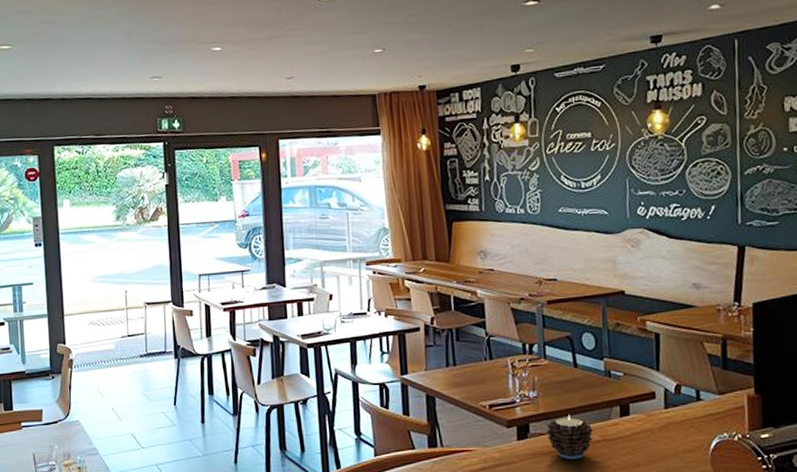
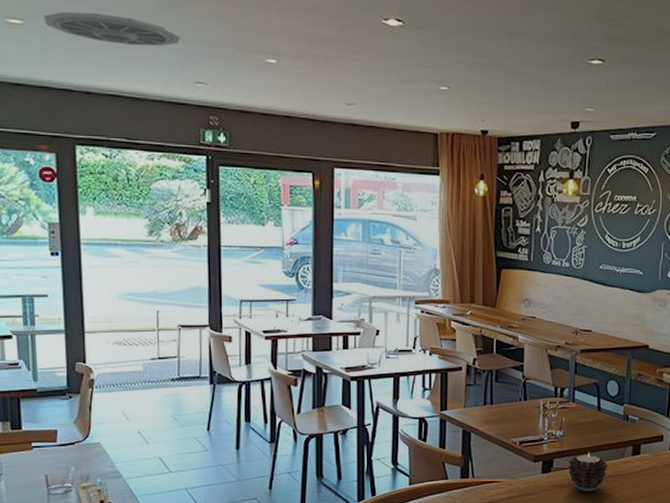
ceiling vent: none [27,29,138,54] -> present [43,12,180,47]

